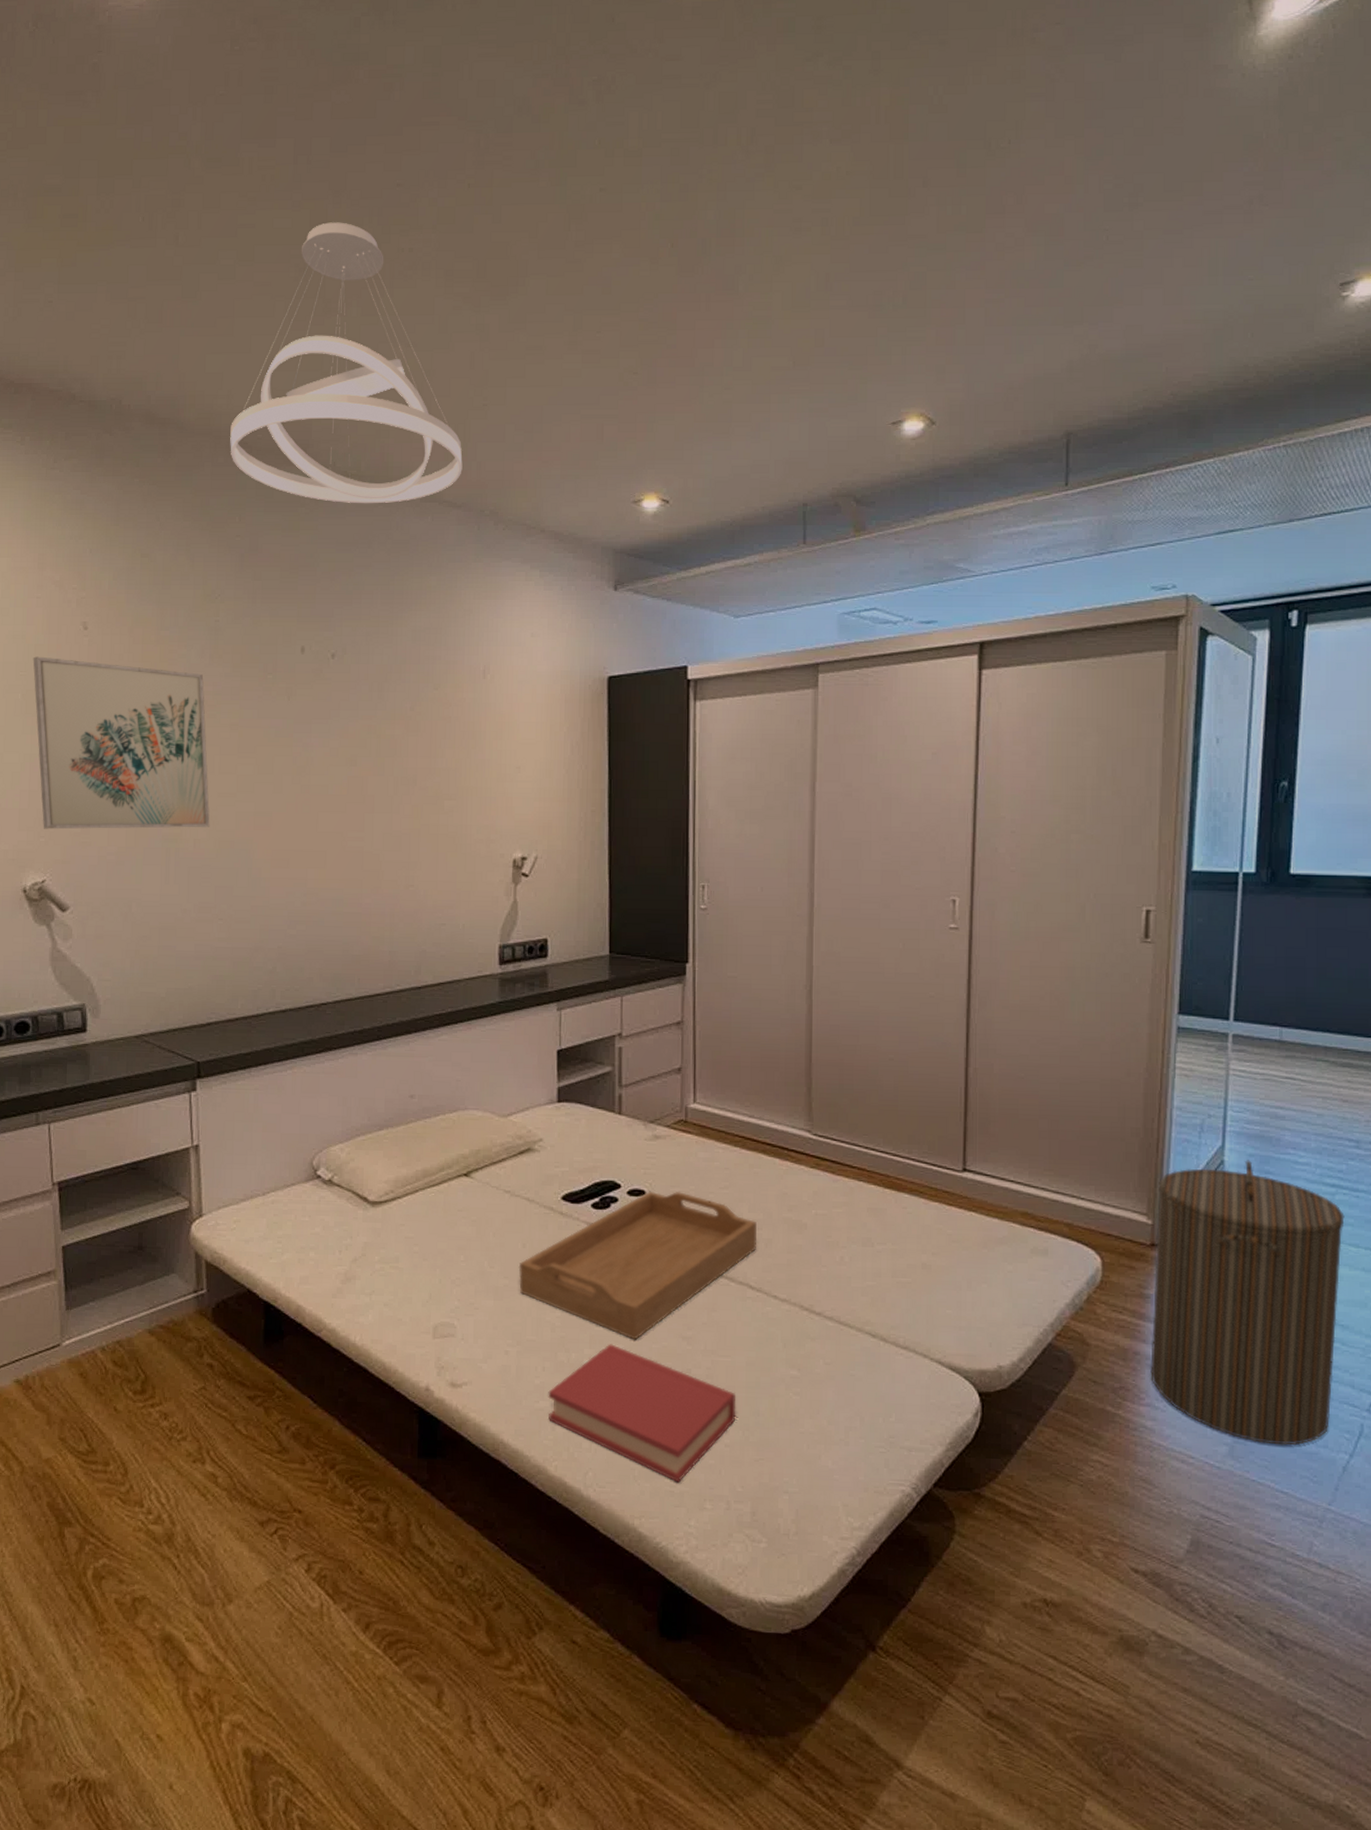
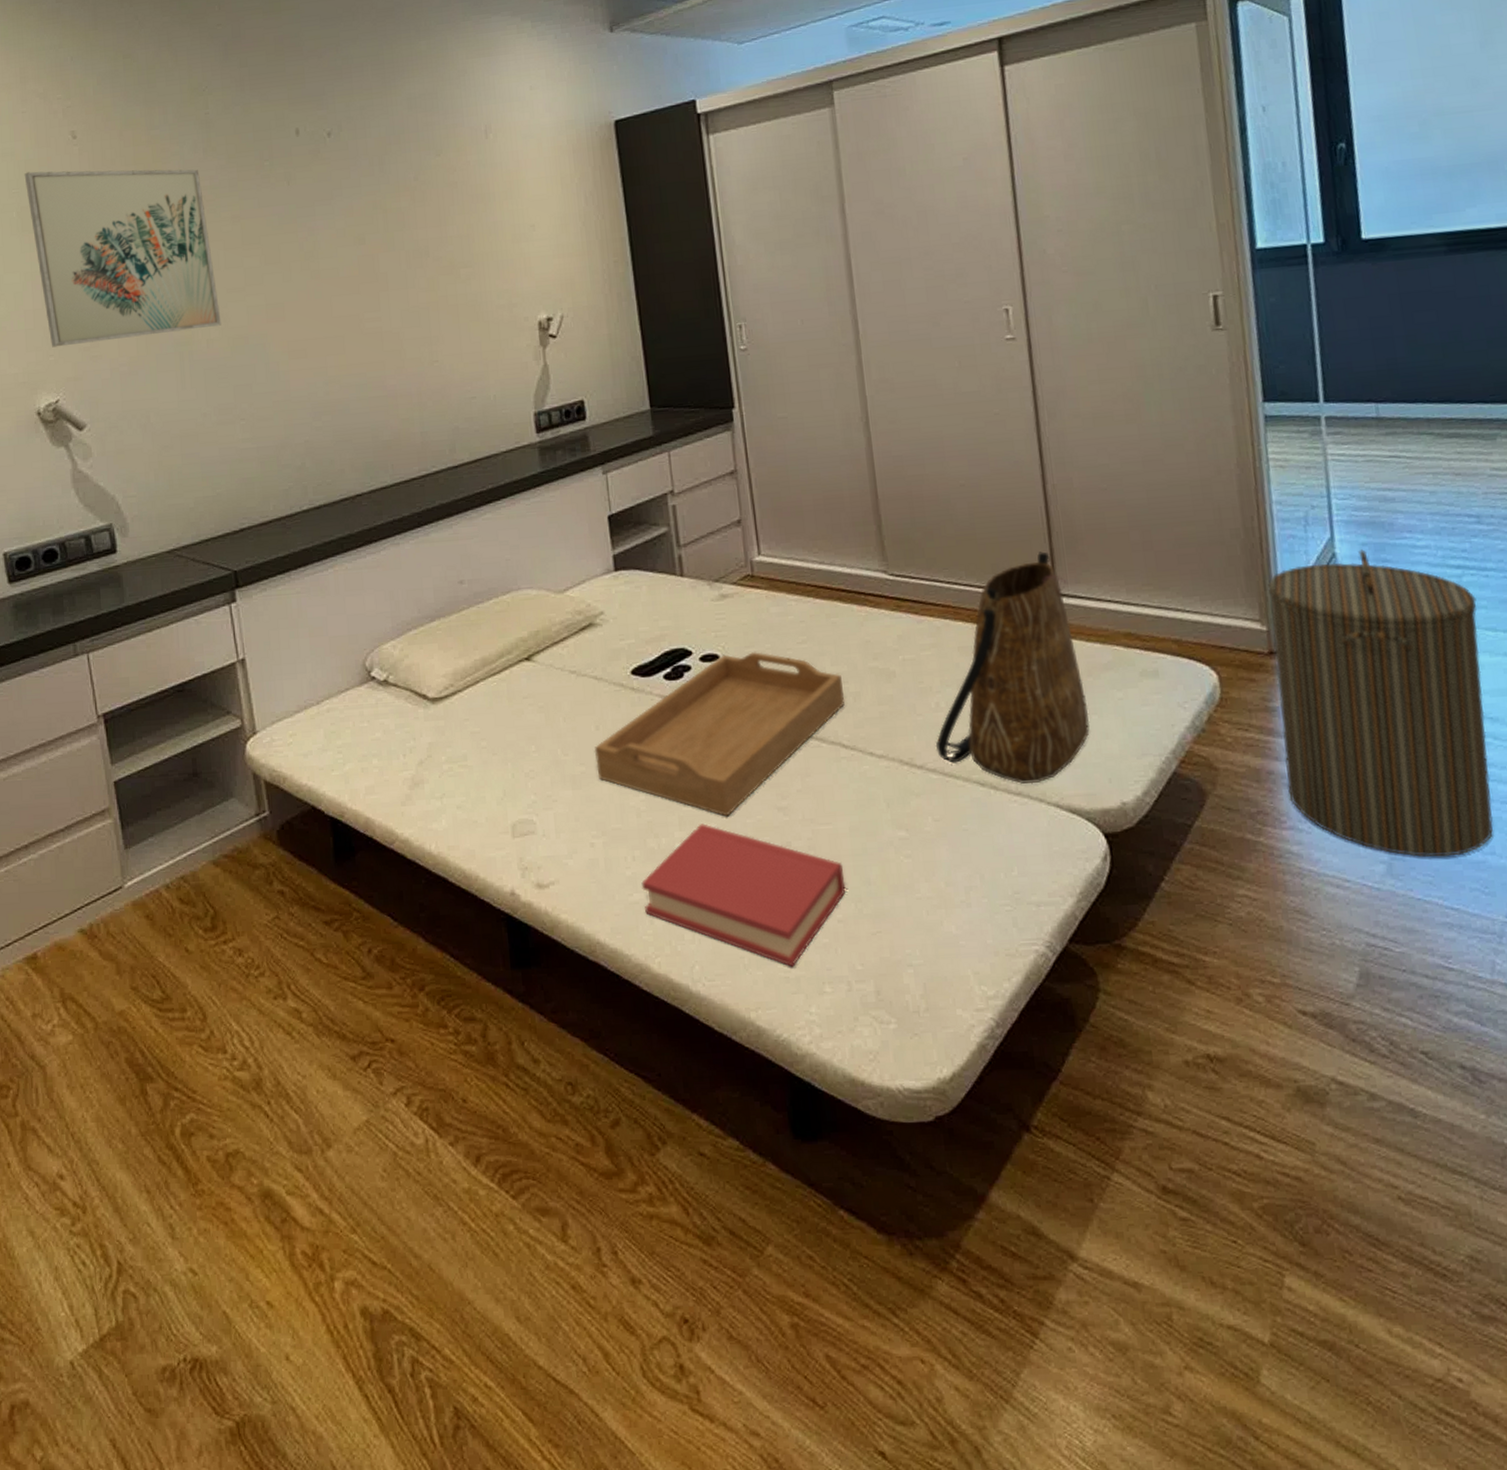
tote bag: none [835,1129,979,1340] -> present [935,551,1090,784]

